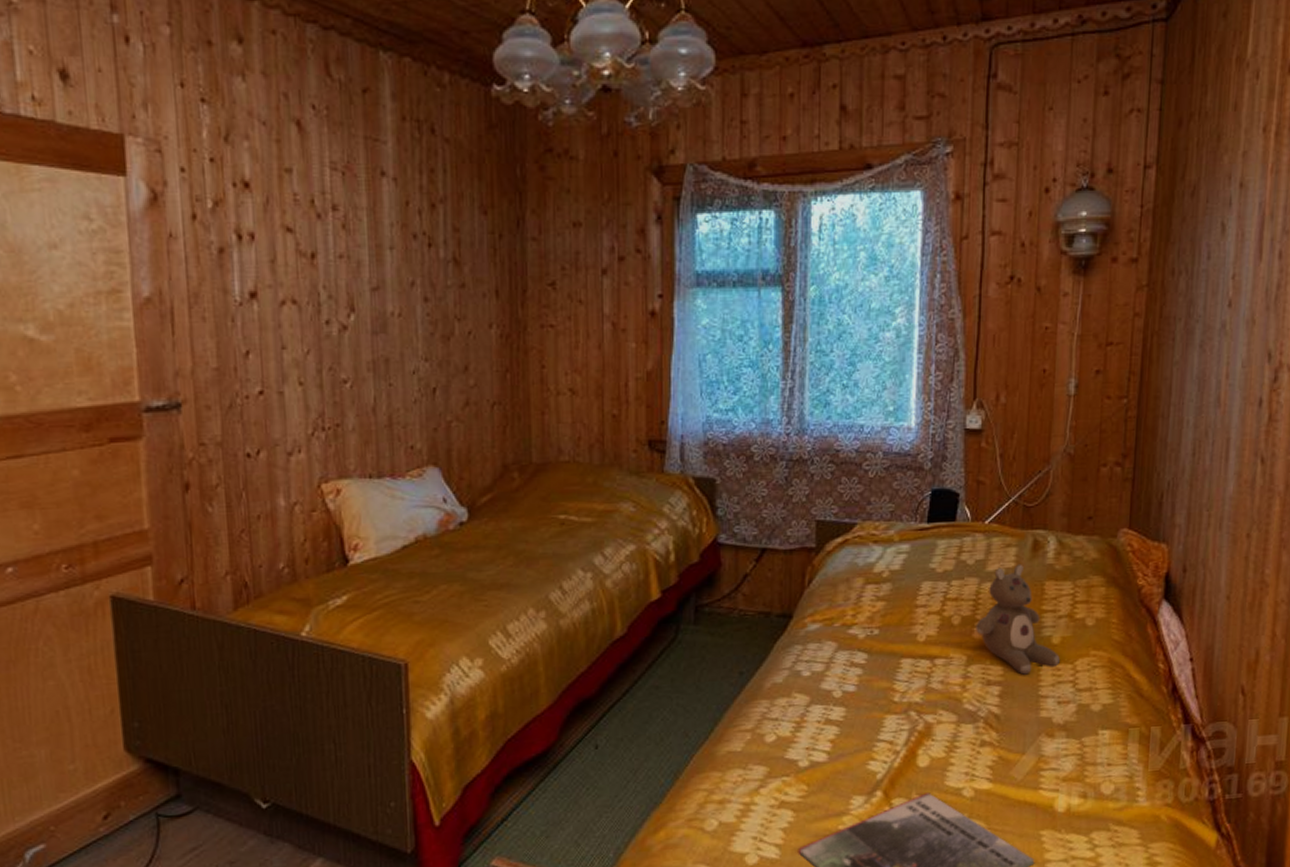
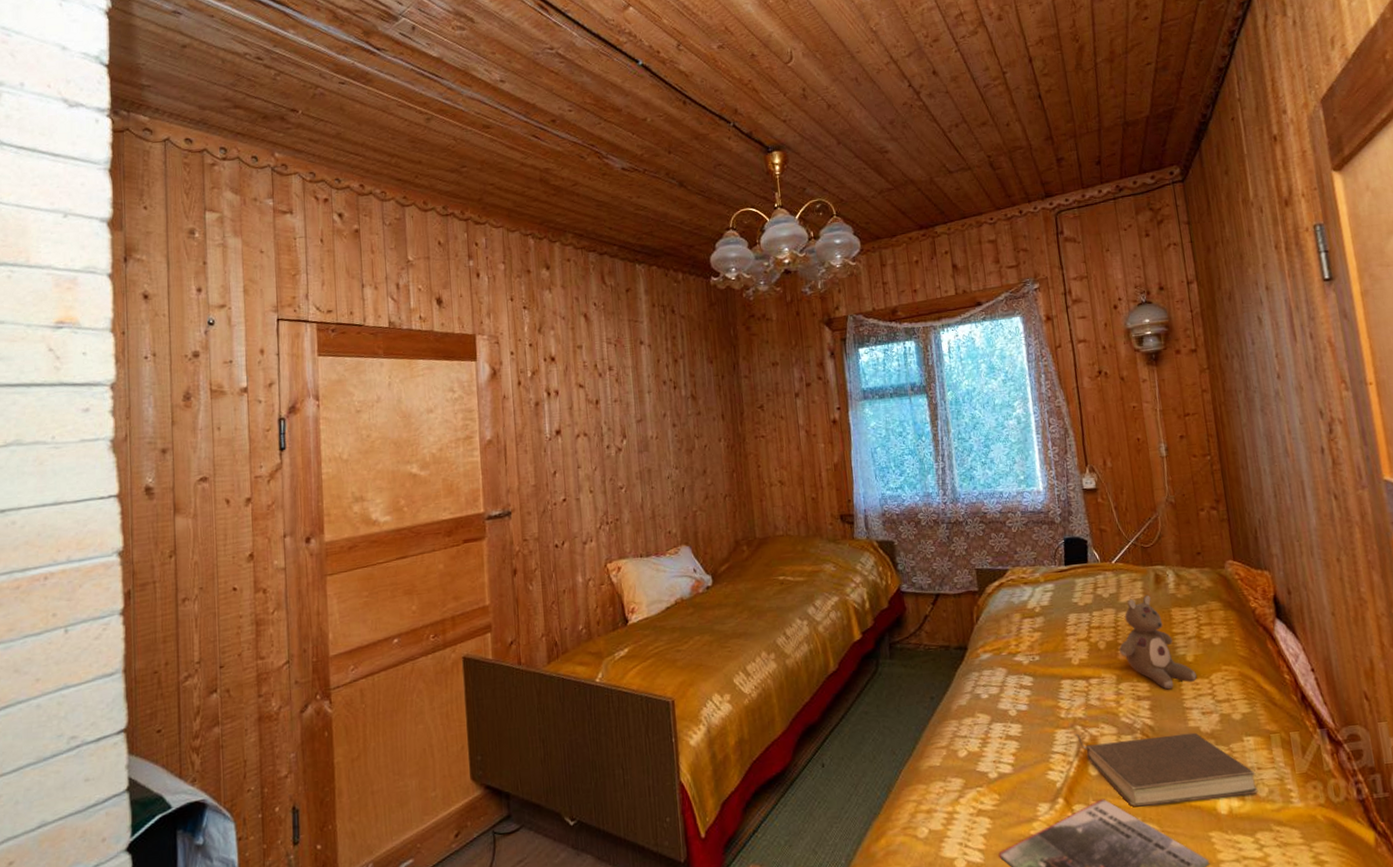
book: none [907,720,1104,802] -> present [1075,732,1259,807]

